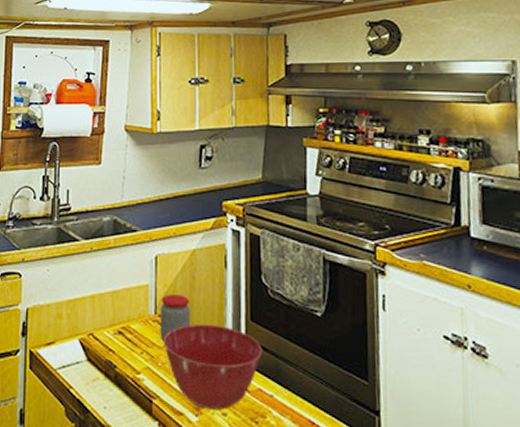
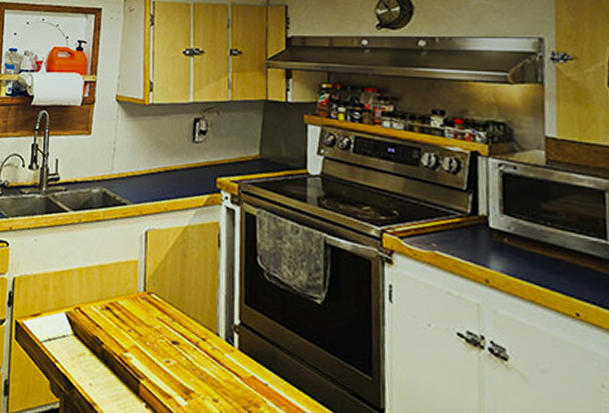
jar: present [160,294,191,341] -> none [149,271,181,320]
mixing bowl: present [163,323,262,410] -> none [152,304,257,396]

